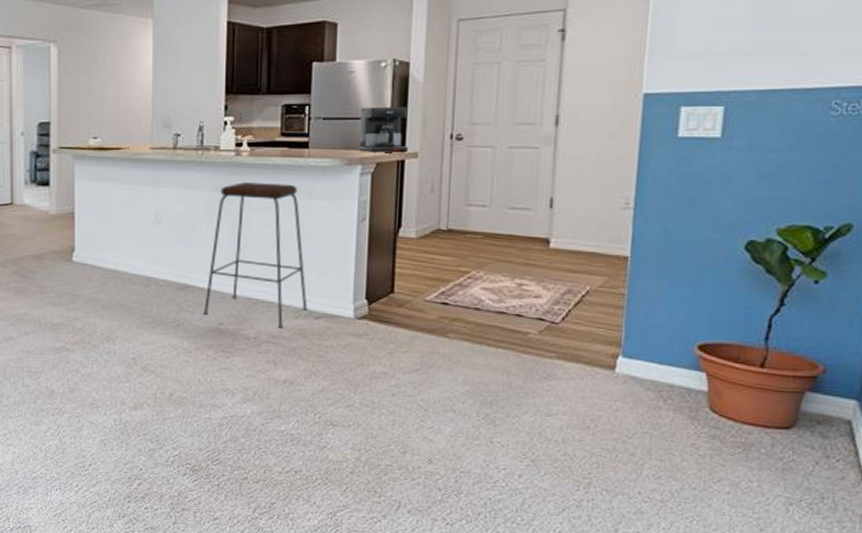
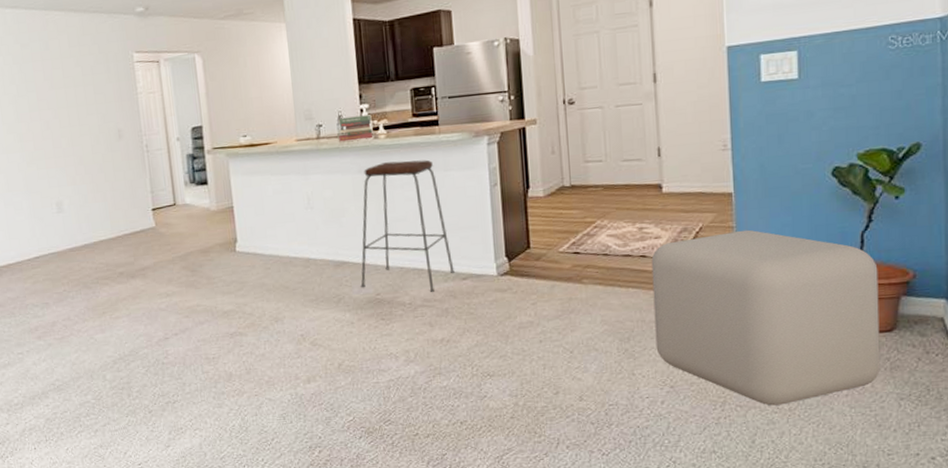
books: none [197,129,236,155] -> present [338,115,373,142]
coffee maker: present [358,106,409,153] -> none [480,79,528,124]
cube: none [520,299,784,495] -> present [651,229,881,406]

